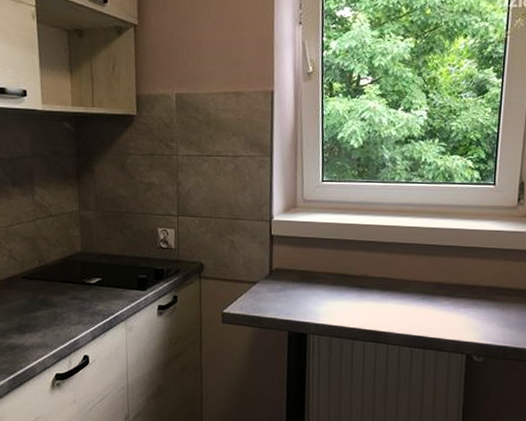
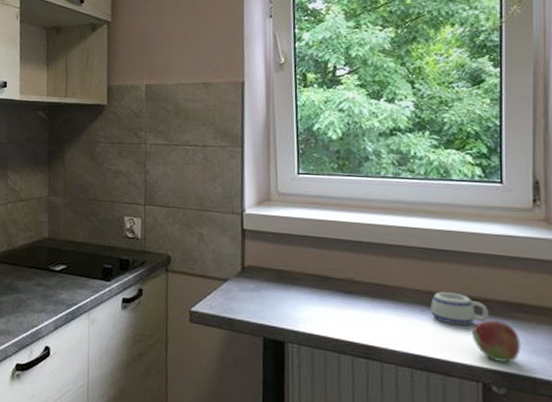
mug: none [430,282,475,309] -> present [431,292,488,325]
fruit: none [460,303,498,336] -> present [471,320,521,363]

